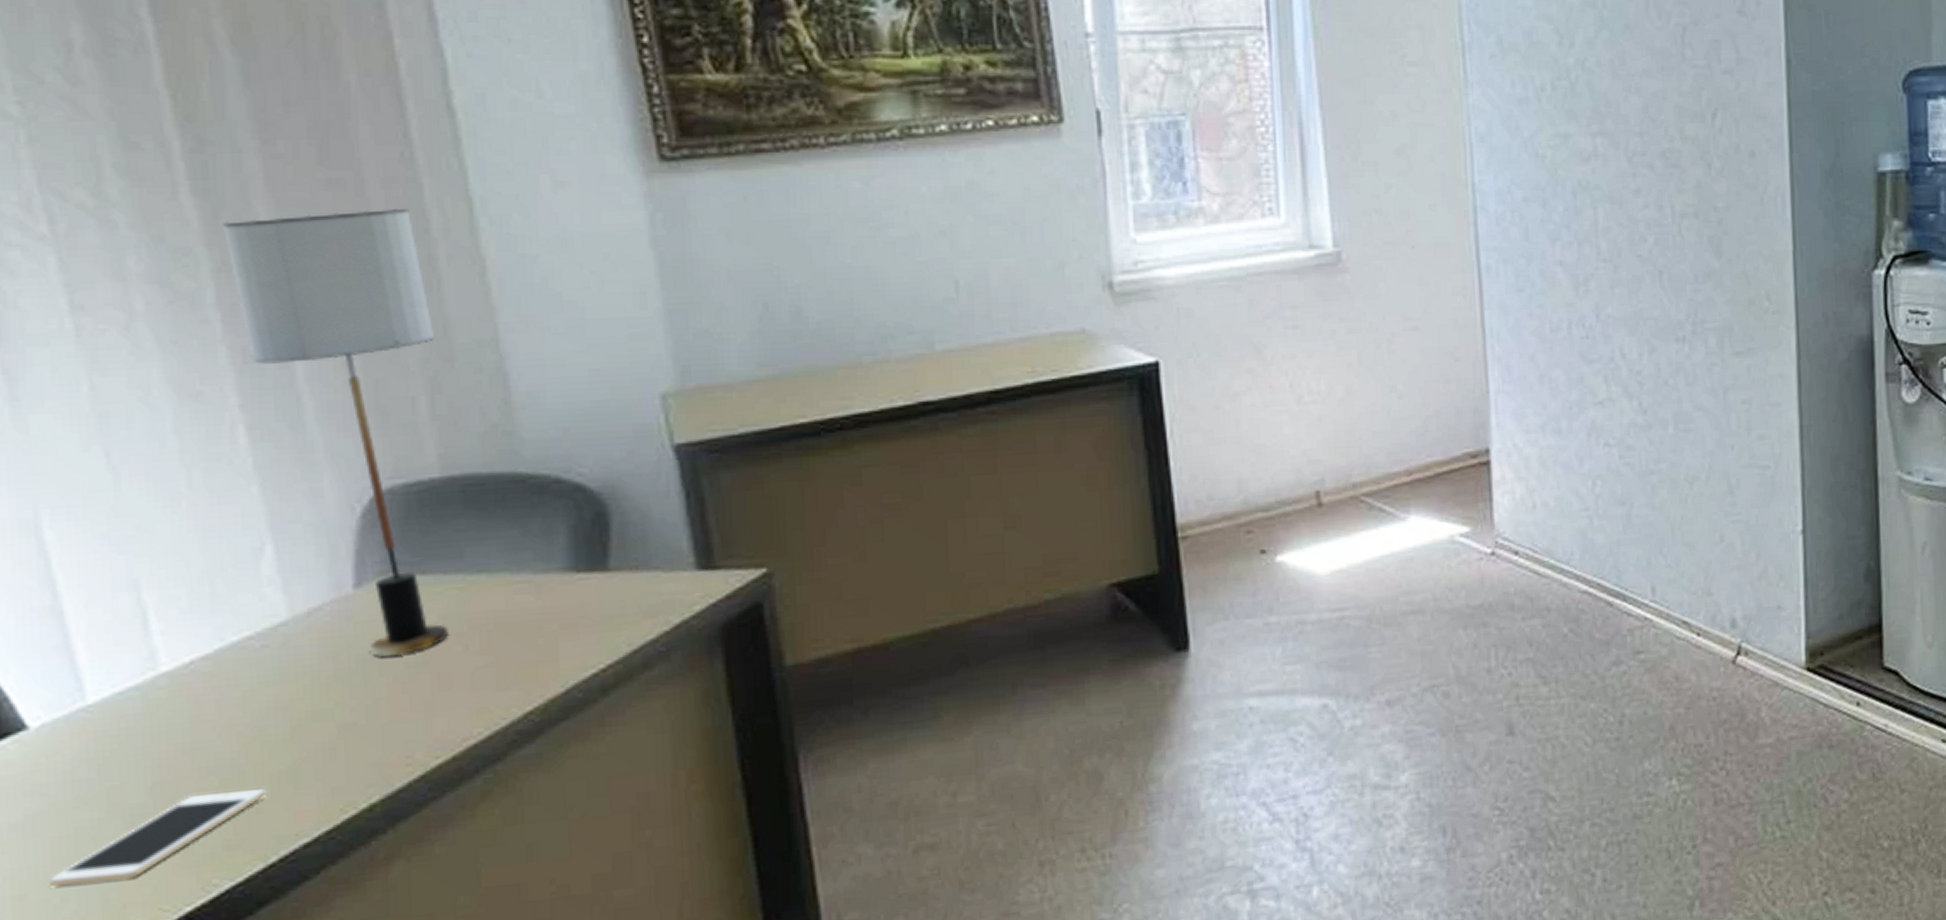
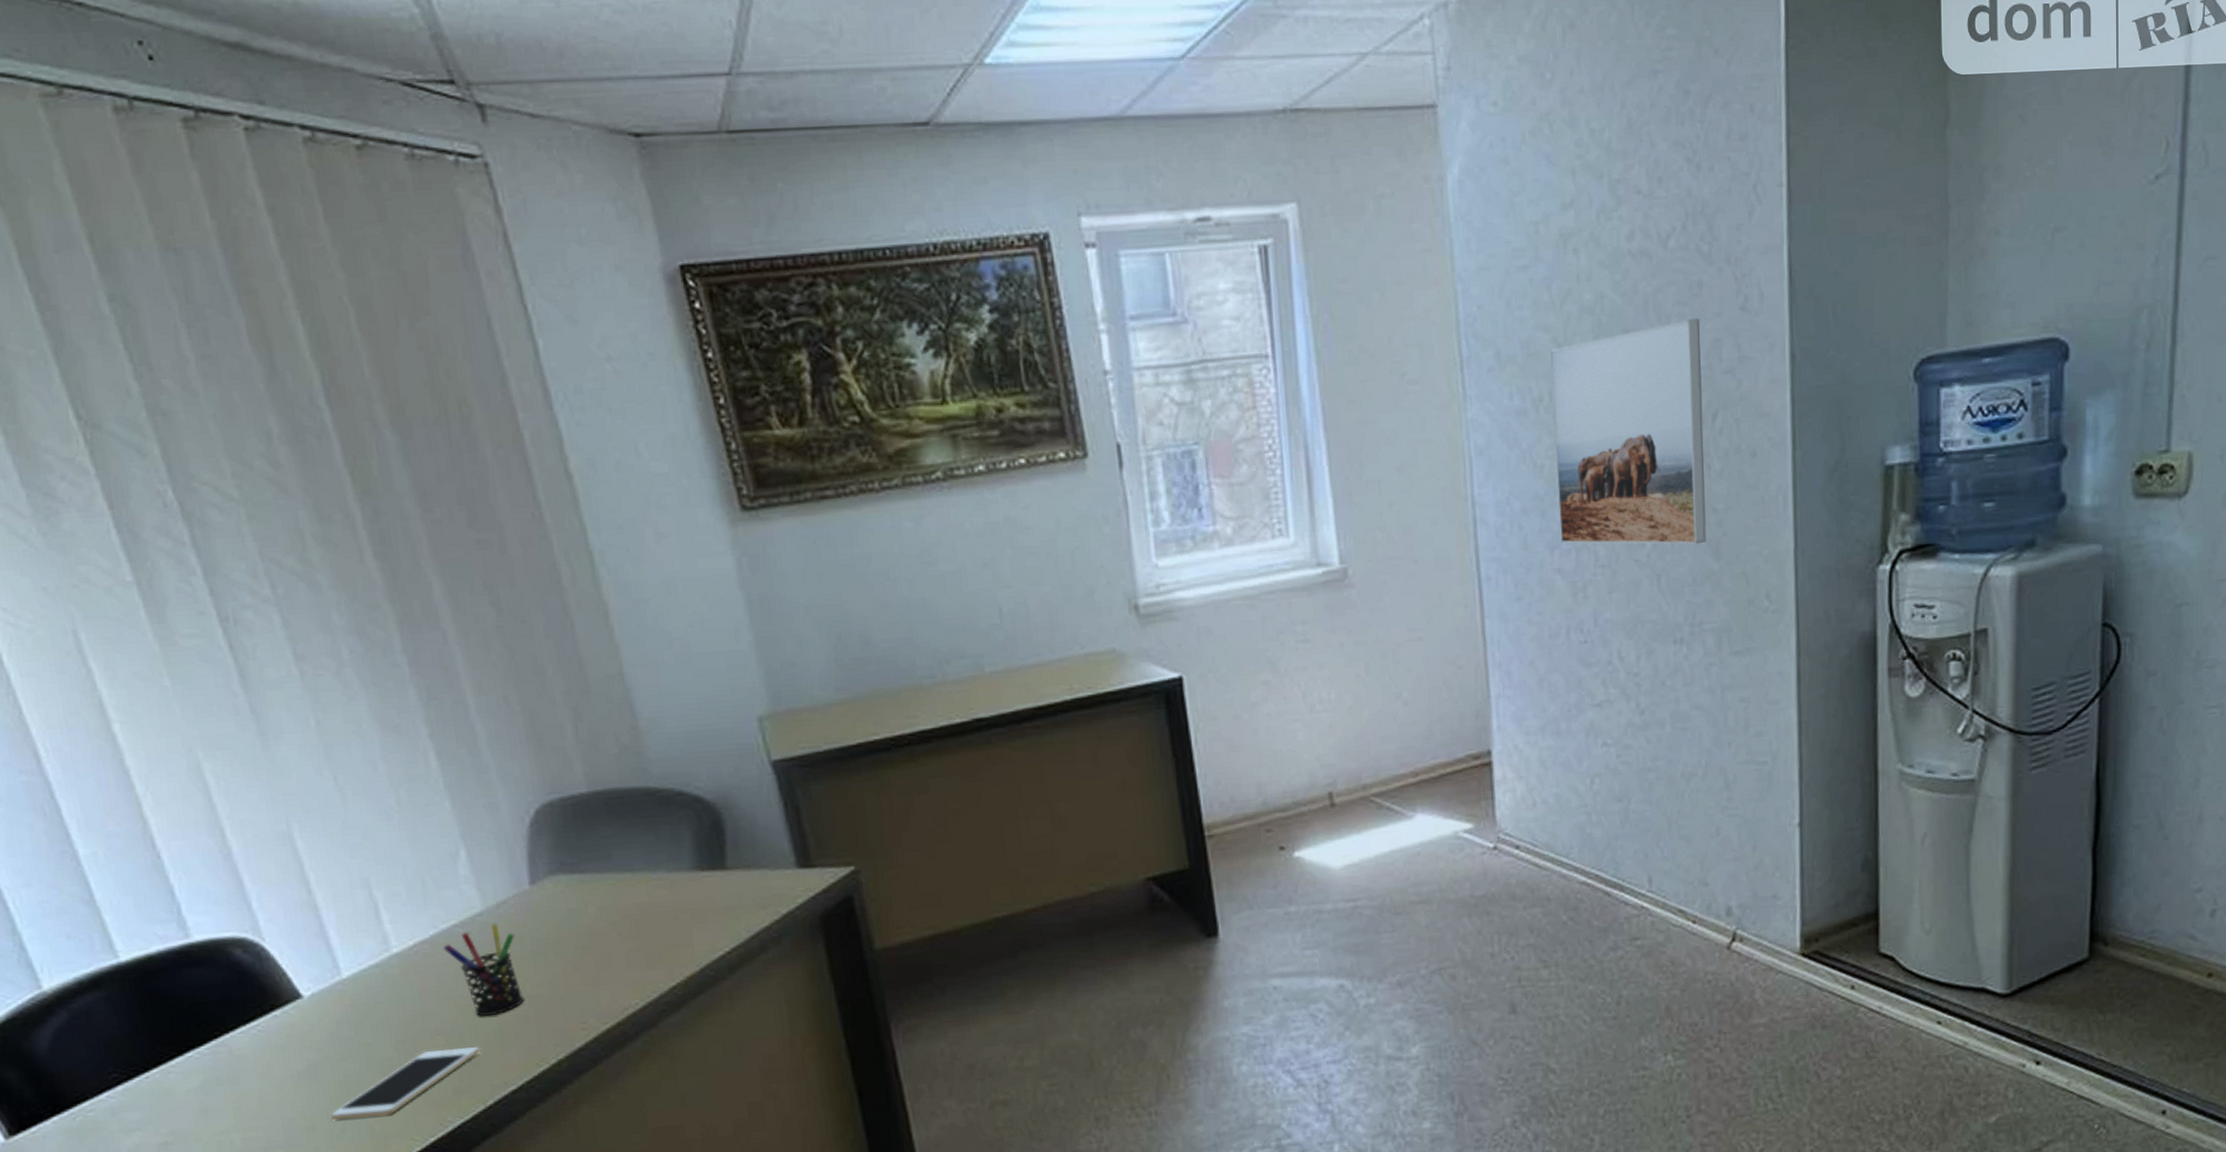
table lamp: present [223,208,448,657] -> none [400,562,606,941]
pen holder: none [229,635,332,751] -> present [442,923,524,1017]
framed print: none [1552,19,1708,242] -> present [1549,318,1707,545]

